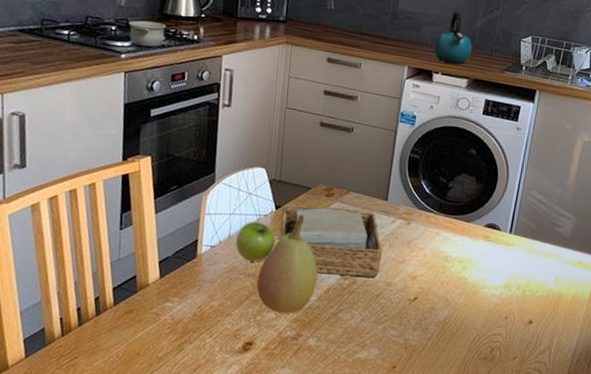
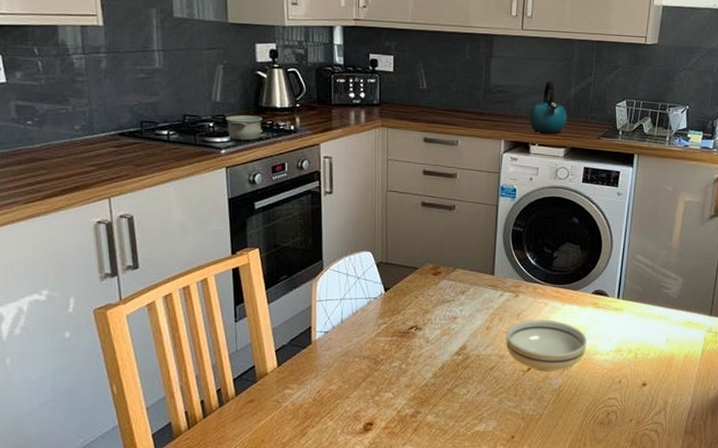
fruit: present [235,221,276,261] -> none [349,304,387,343]
fruit: present [256,215,318,314] -> none [372,295,431,393]
napkin holder: present [279,204,383,278] -> none [390,286,493,352]
bowl: none [394,248,477,303] -> present [505,319,588,371]

